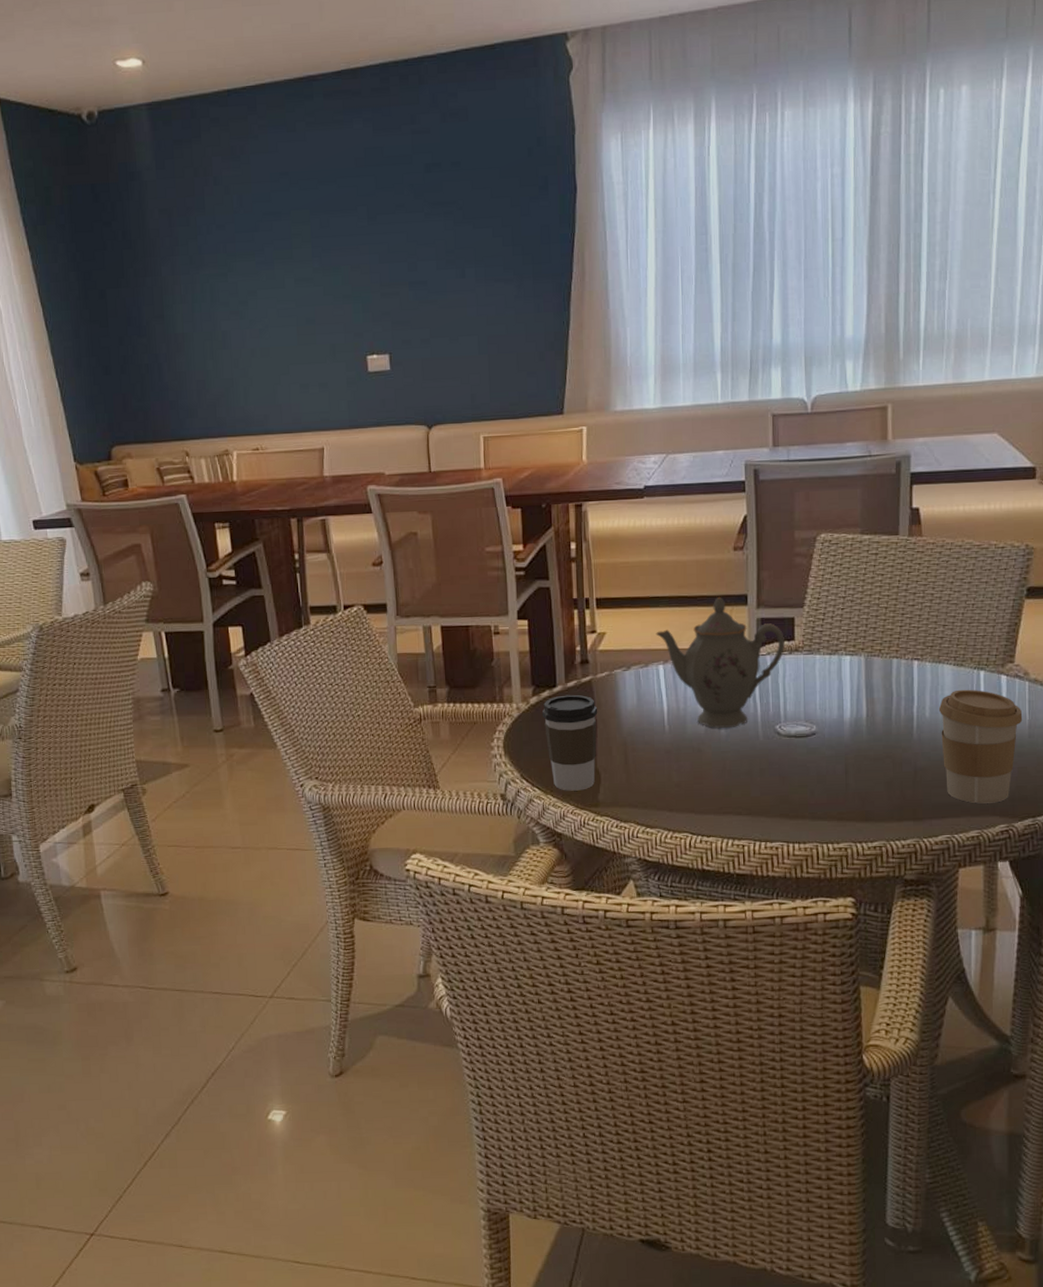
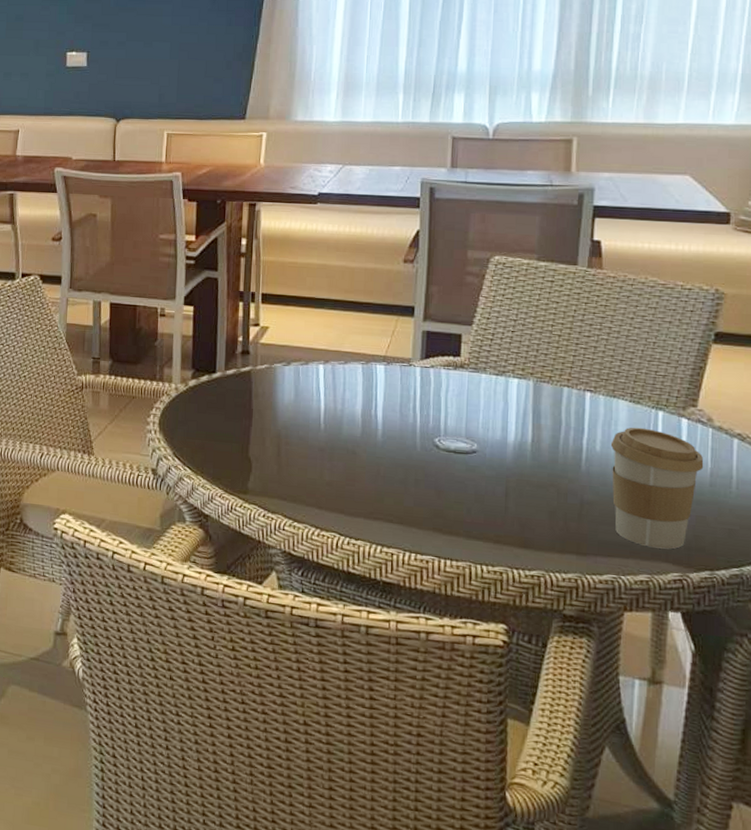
coffee cup: present [541,694,598,791] -> none [199,381,255,476]
teapot: present [655,597,785,729] -> none [318,306,450,435]

